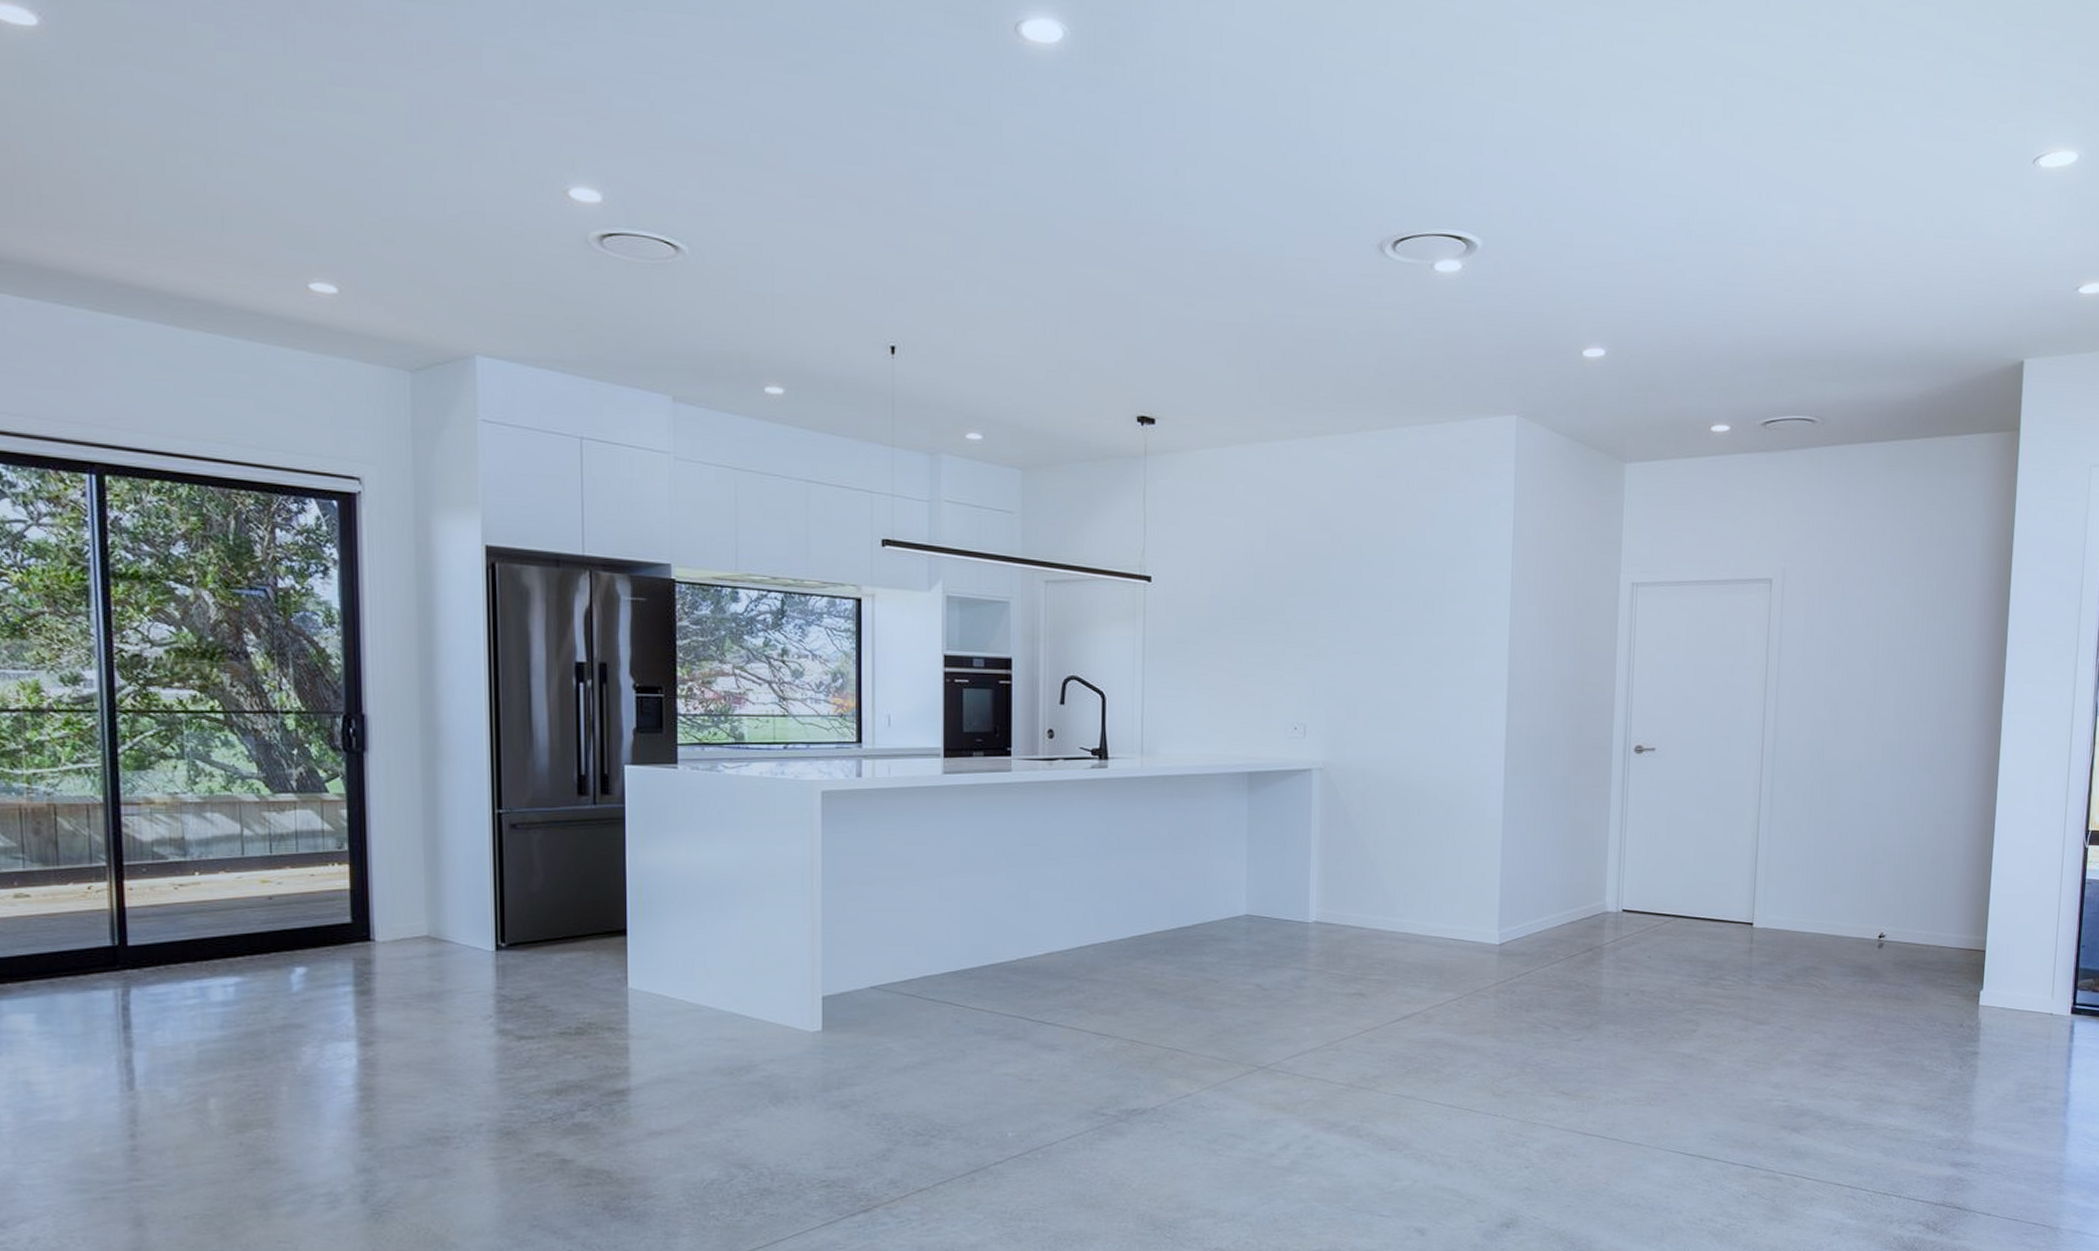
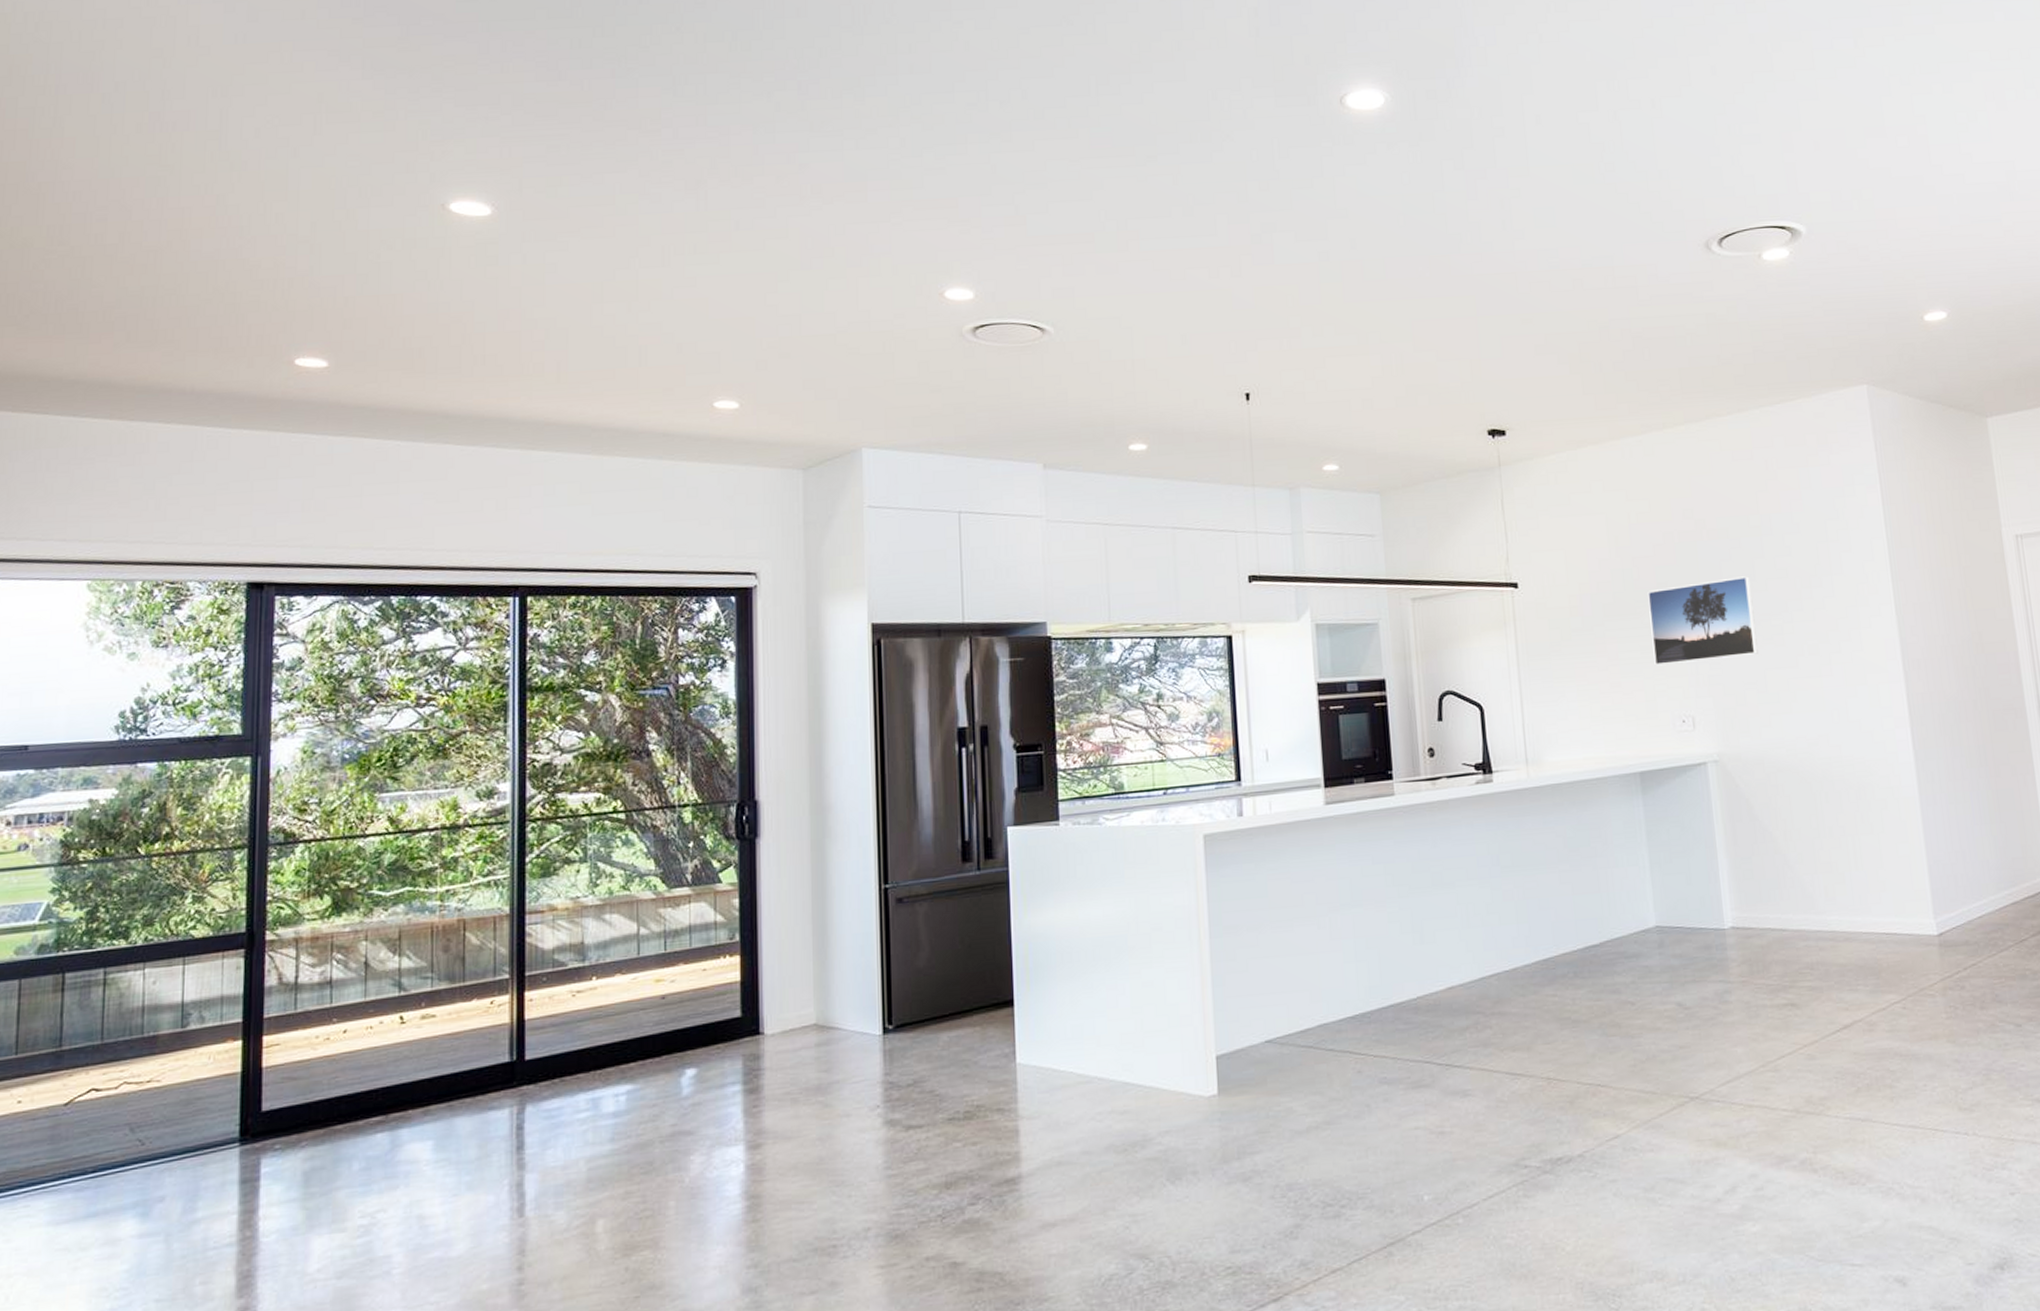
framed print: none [1275,594,1377,673] -> present [1647,576,1758,666]

